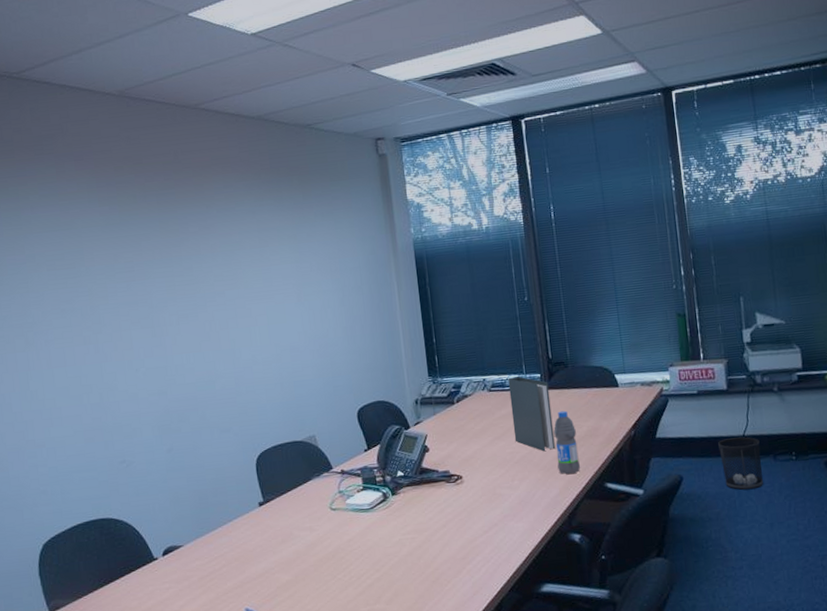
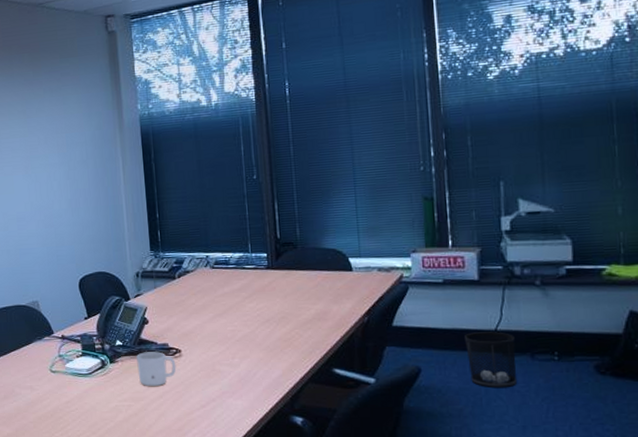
mug: none [418,479,459,517] -> present [136,351,177,387]
binder: present [508,376,556,452] -> none [232,255,280,332]
water bottle: present [553,410,581,475] -> none [279,292,307,357]

